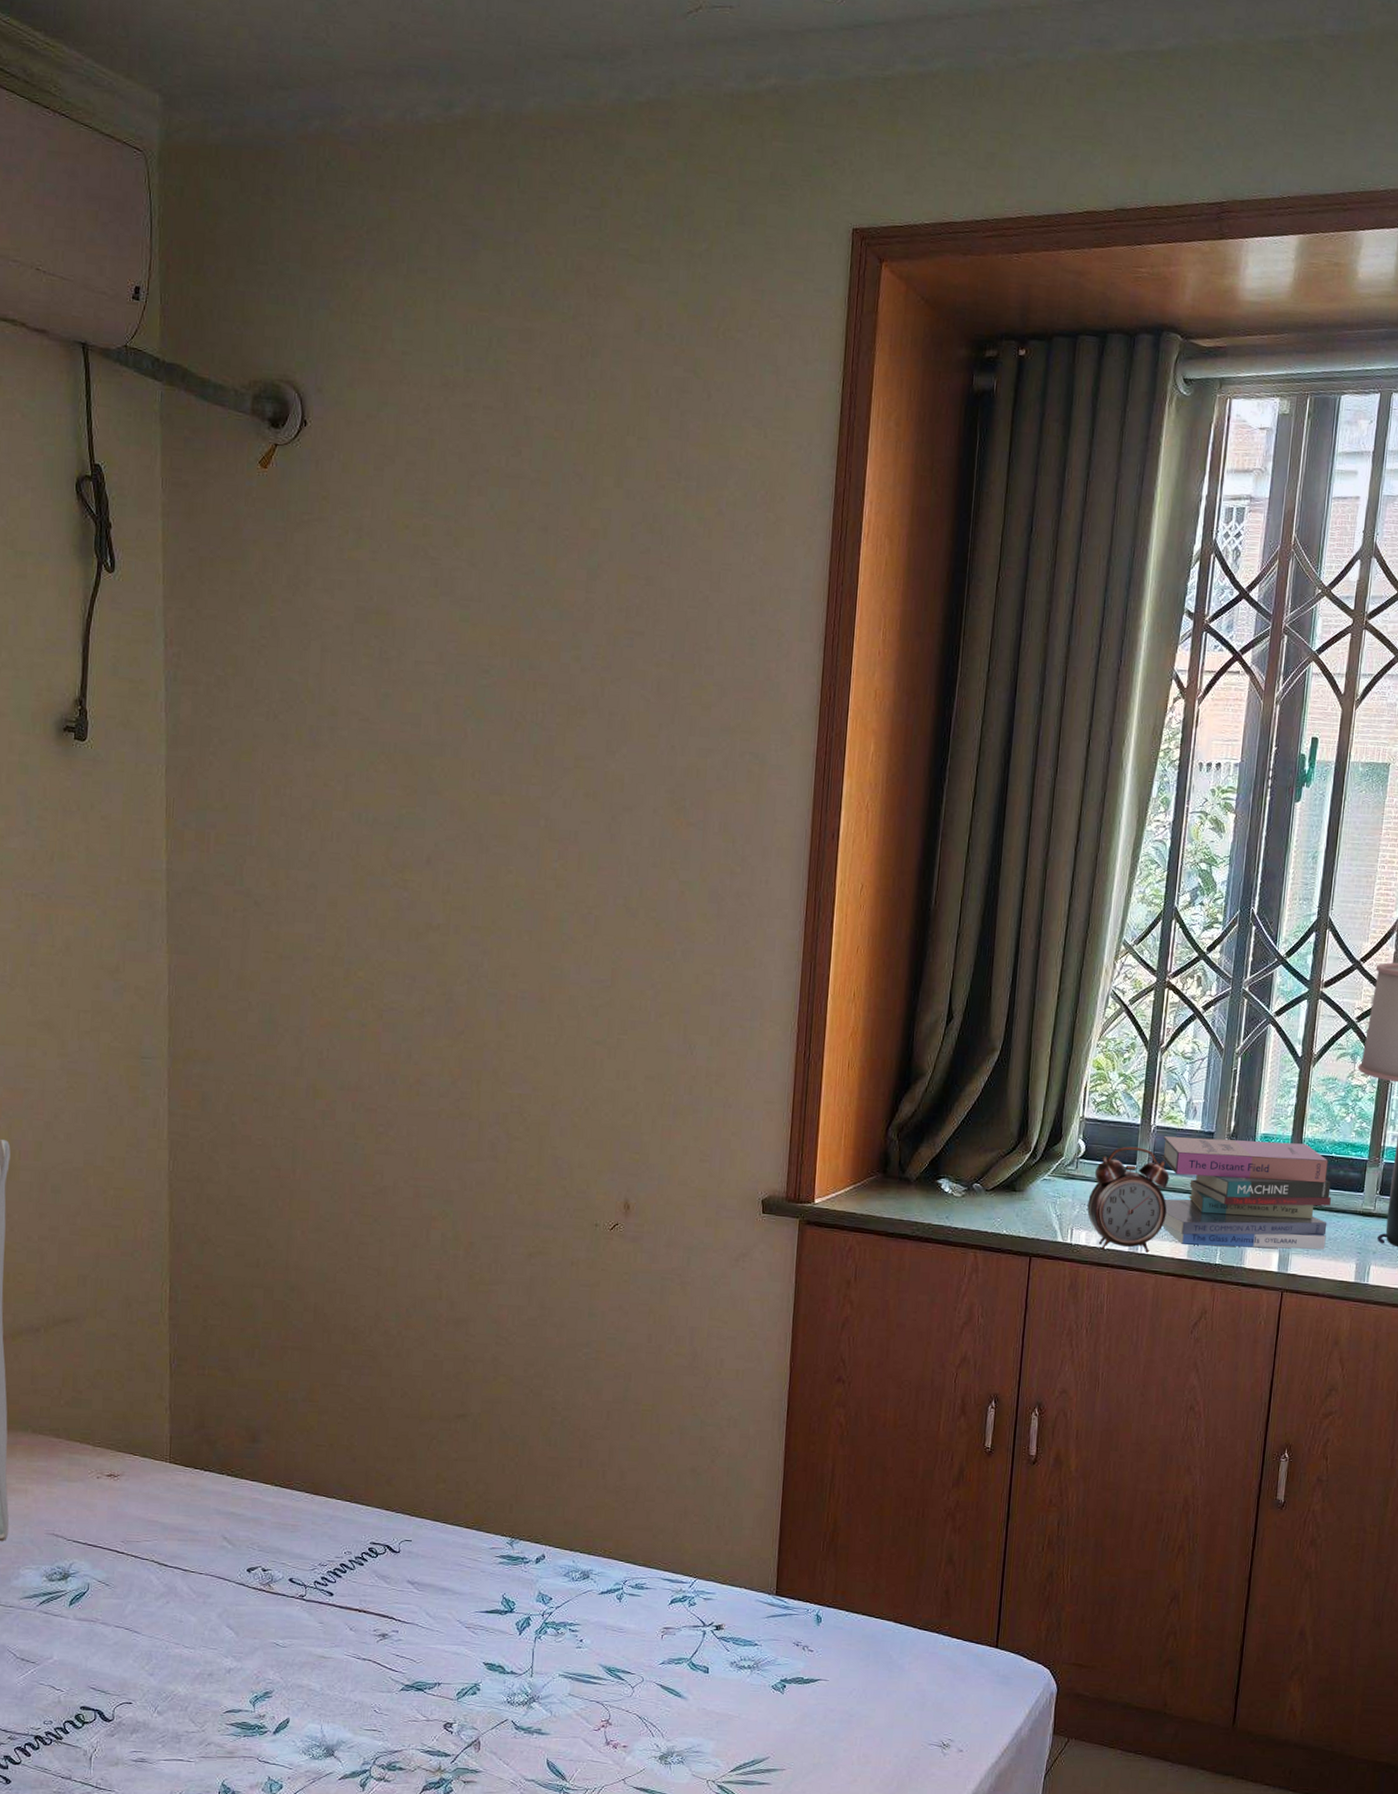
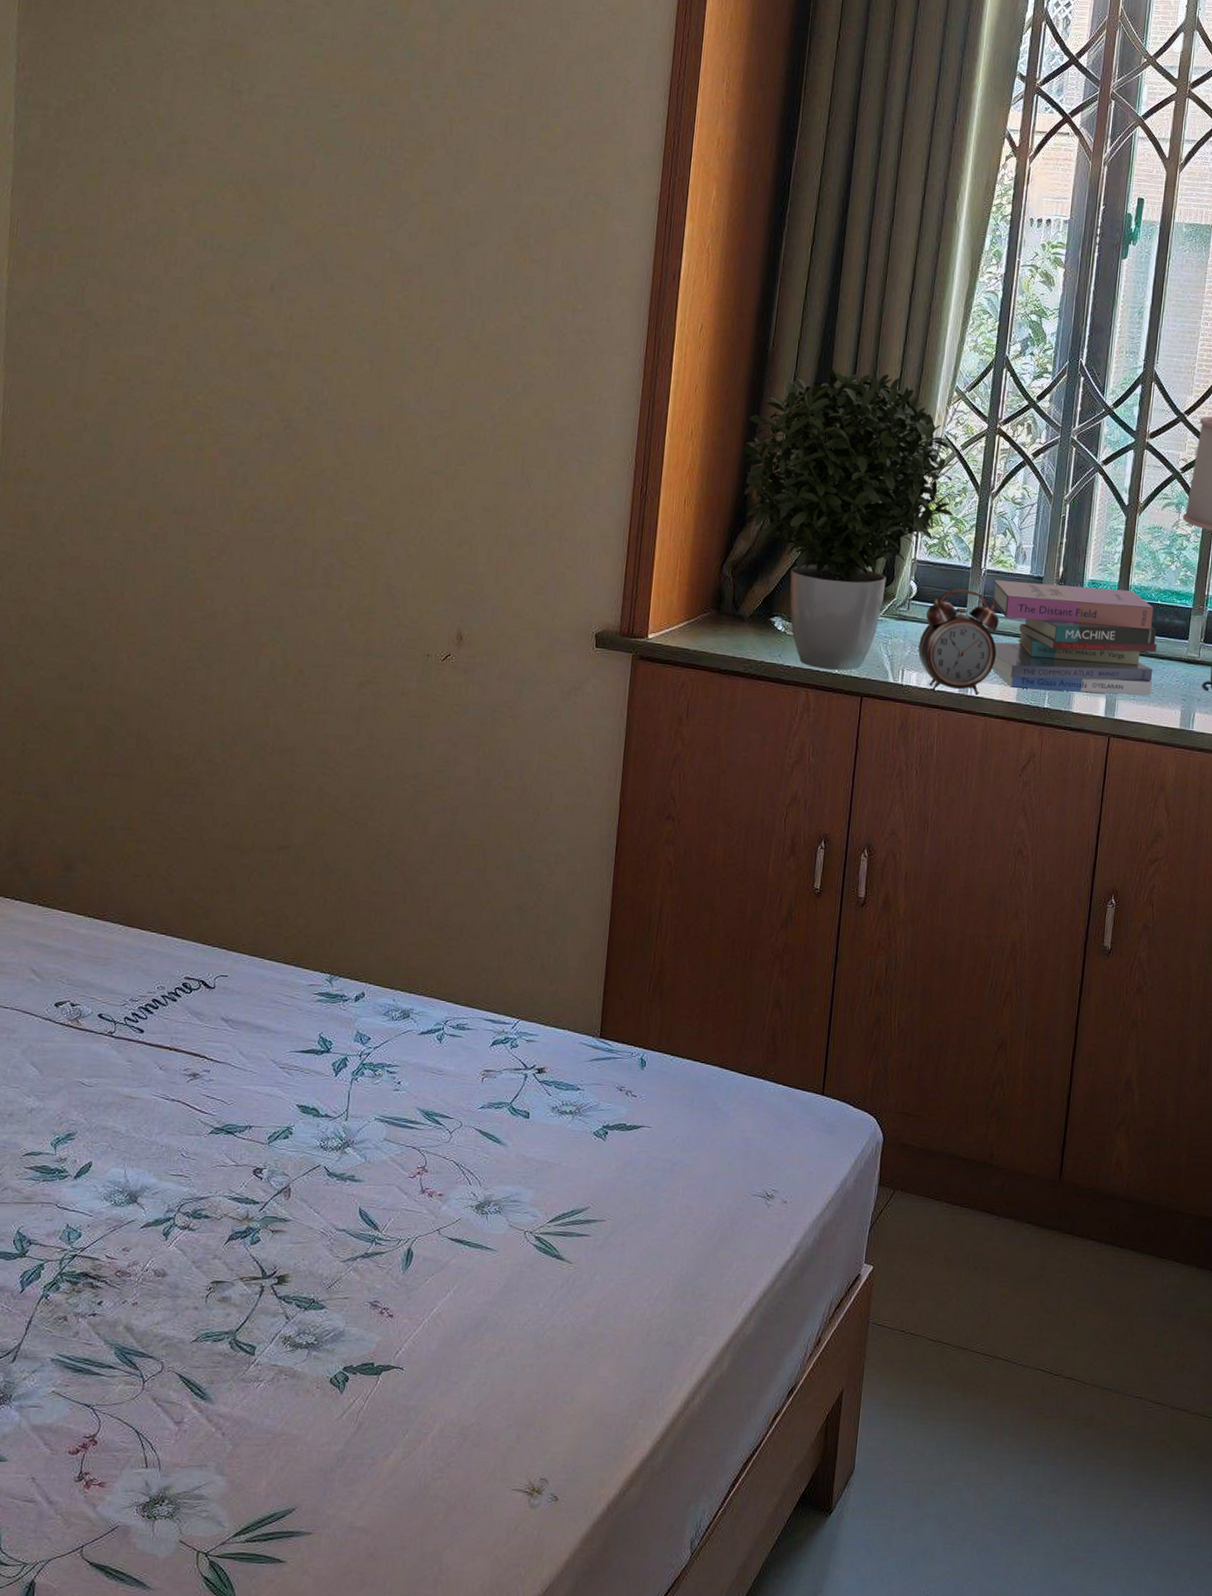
potted plant: none [906,925,1121,1231] -> present [742,368,953,671]

